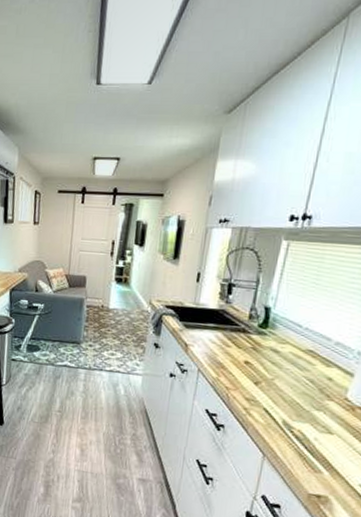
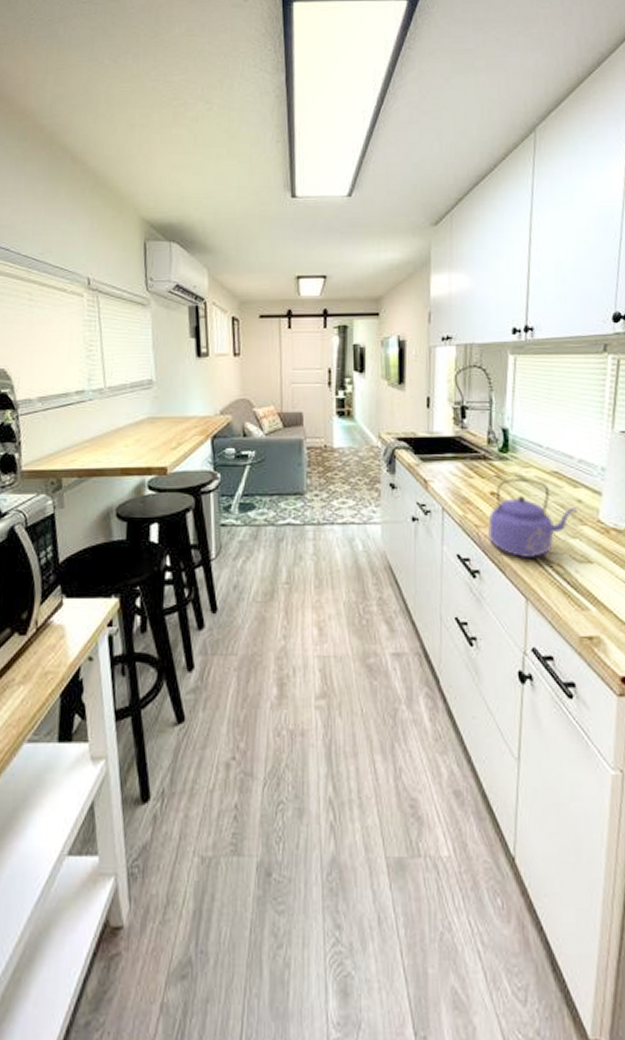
kettle: none [237,351,326,423] -> present [488,478,577,559]

